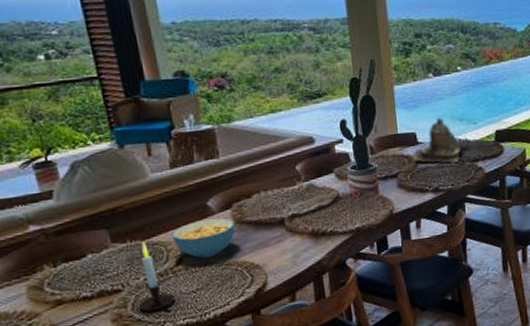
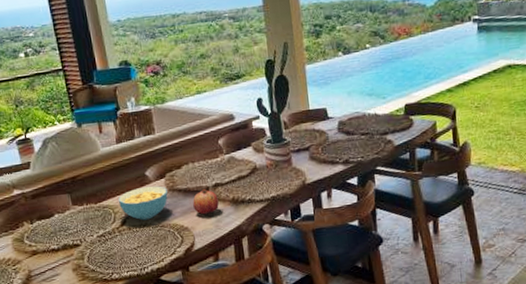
candle: present [138,241,176,311] -> none [92,204,121,263]
fruit: none [265,221,296,250] -> present [193,189,219,215]
teapot: present [410,117,461,163] -> none [321,93,371,136]

